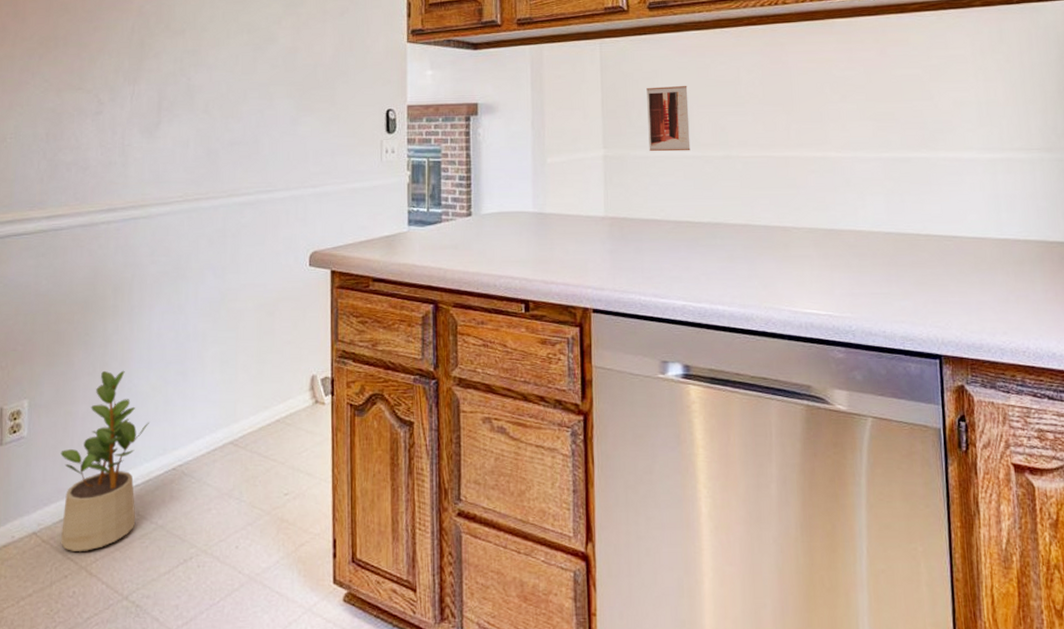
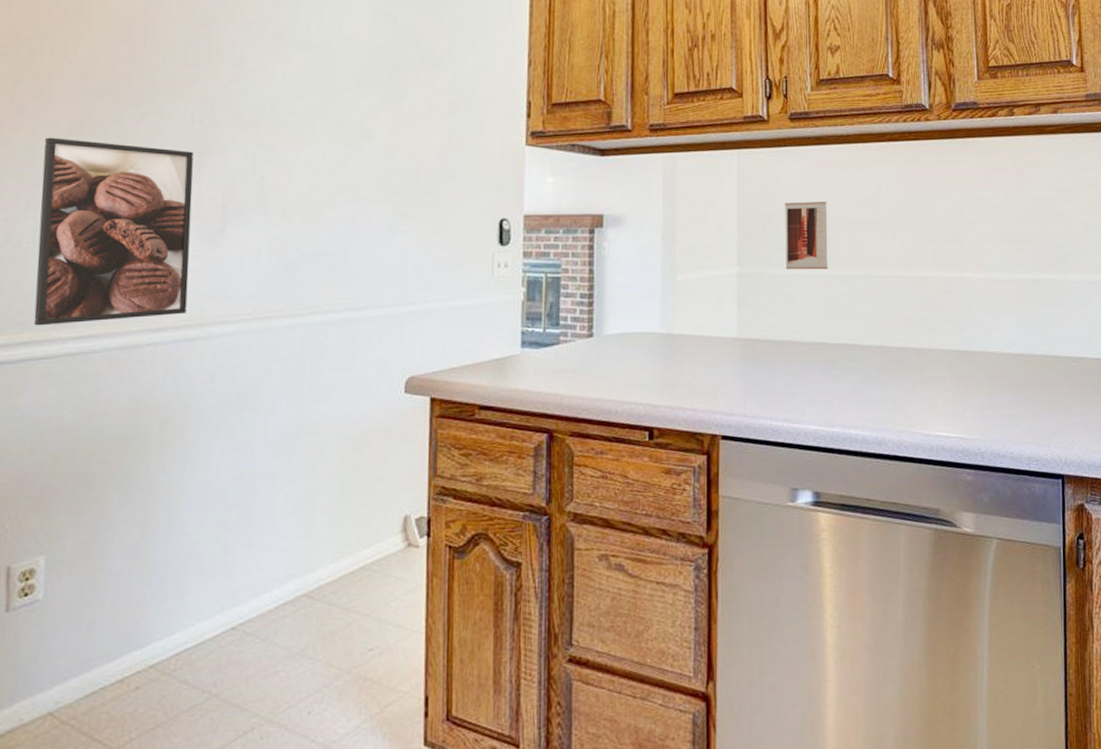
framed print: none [16,50,134,207] -> present [33,137,194,326]
potted plant: present [60,370,149,551] -> none [85,516,203,732]

